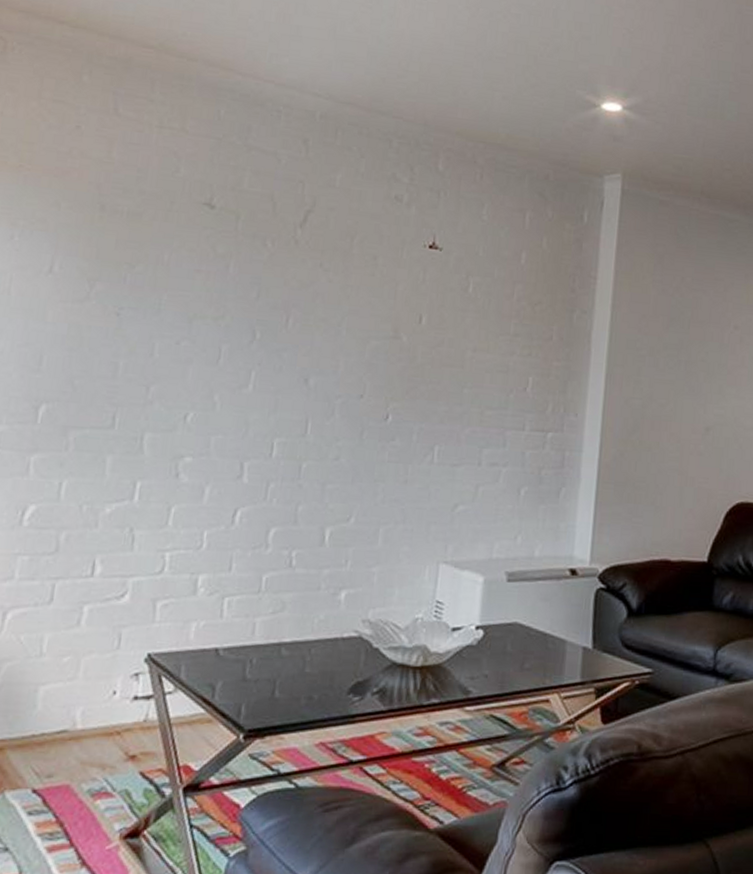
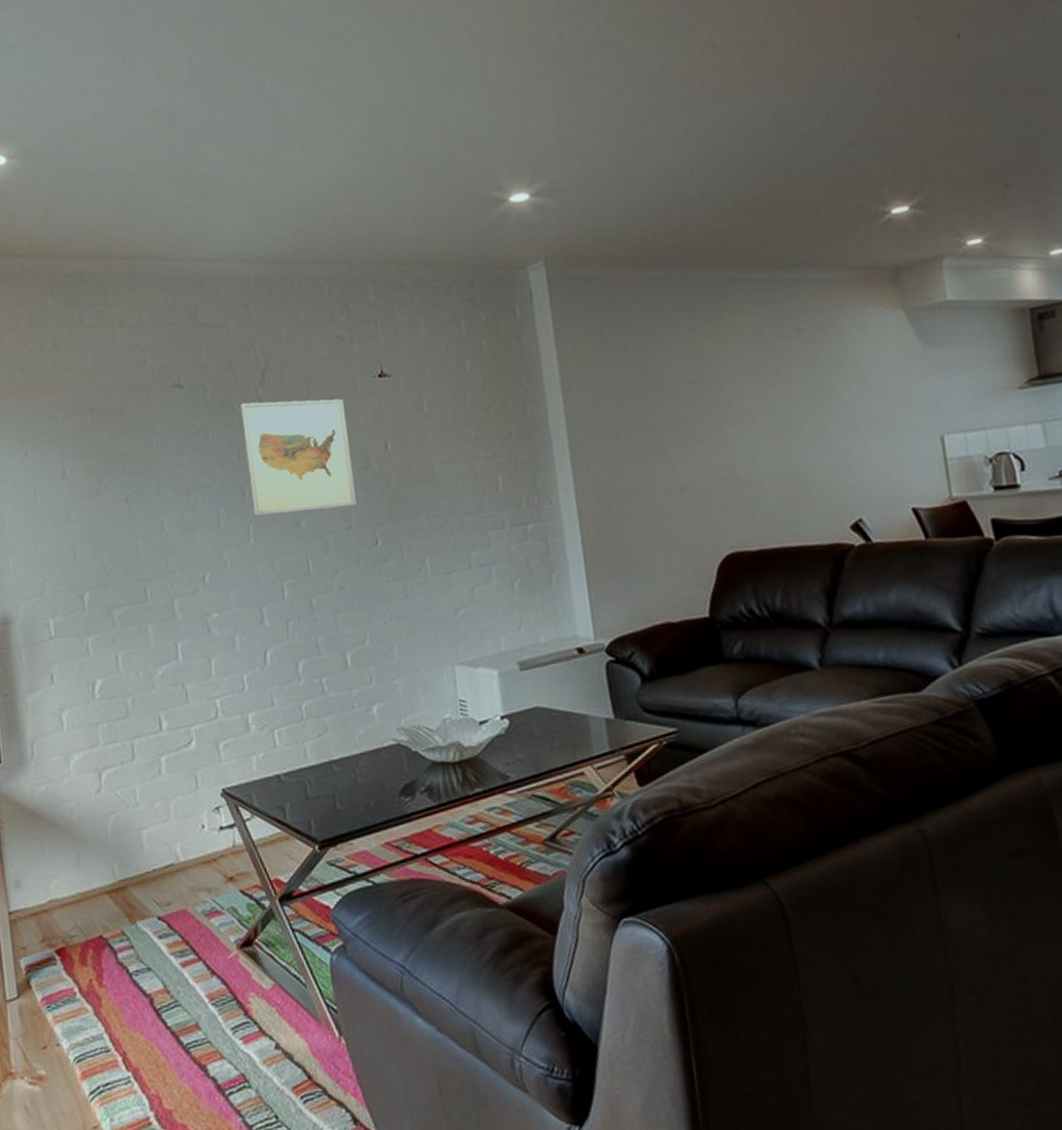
wall art: none [259,239,386,374] -> present [240,399,357,516]

